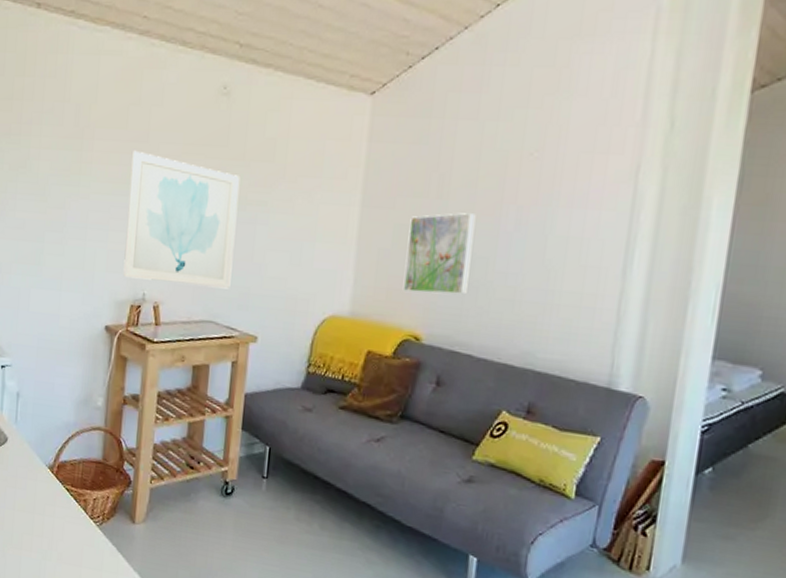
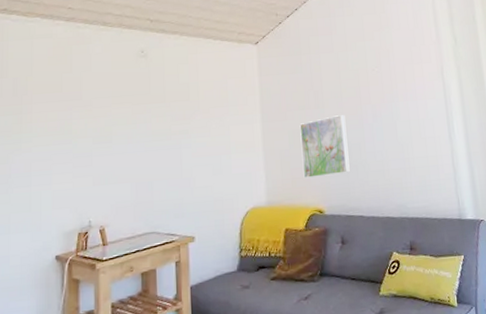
wall art: present [123,150,240,289] -> none [69,107,166,211]

